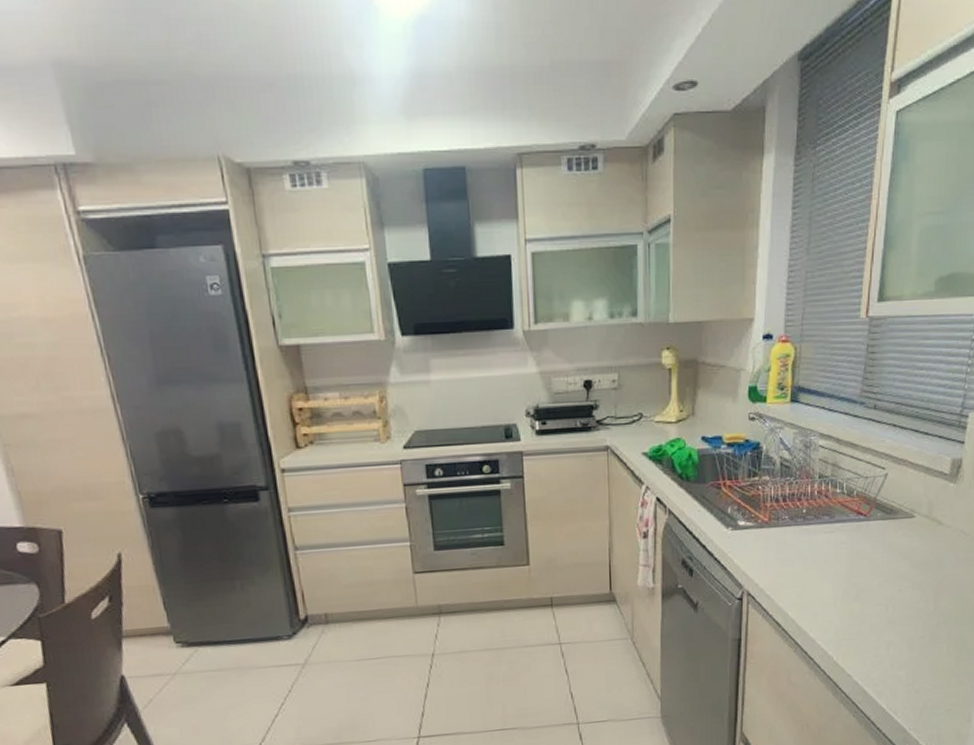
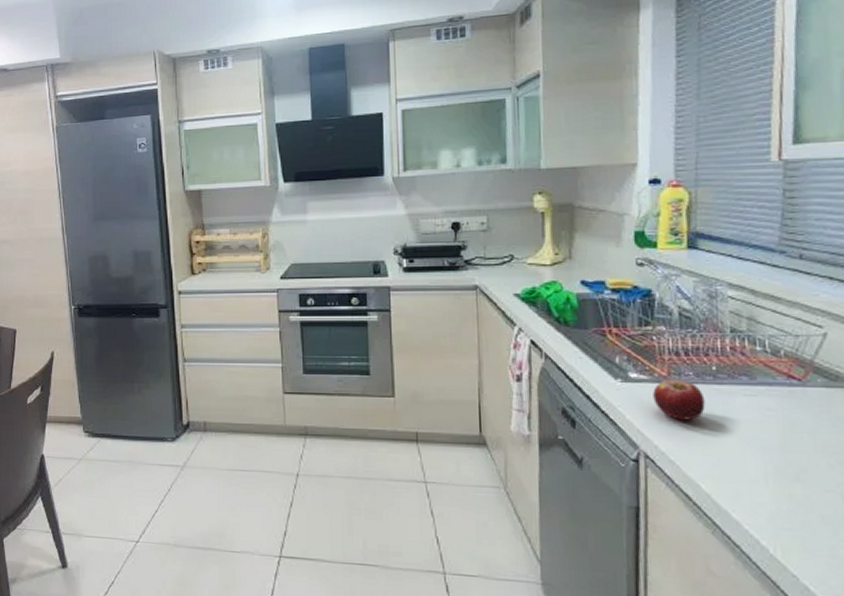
fruit: none [756,523,796,560] -> present [653,379,705,421]

